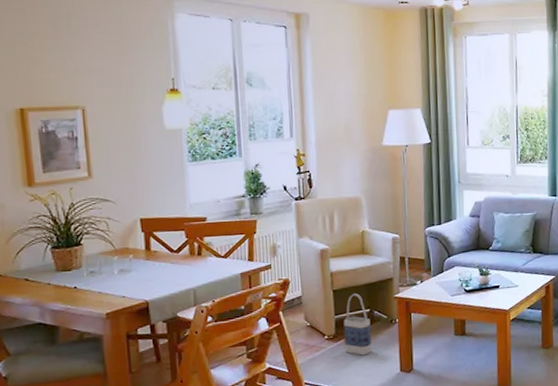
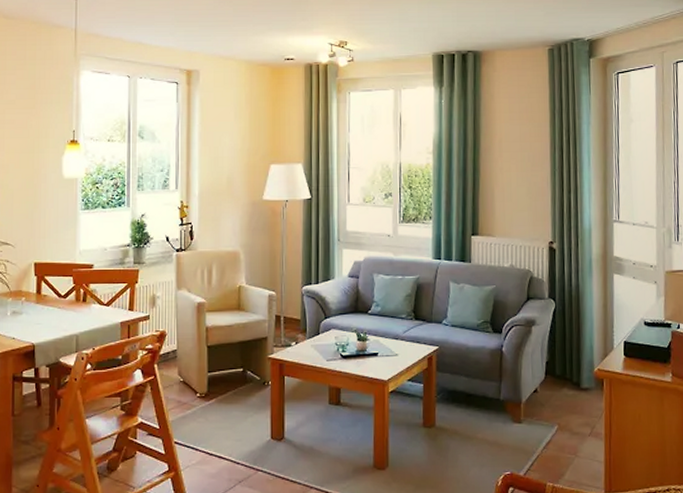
bag: present [343,294,372,356] -> none [216,351,243,418]

